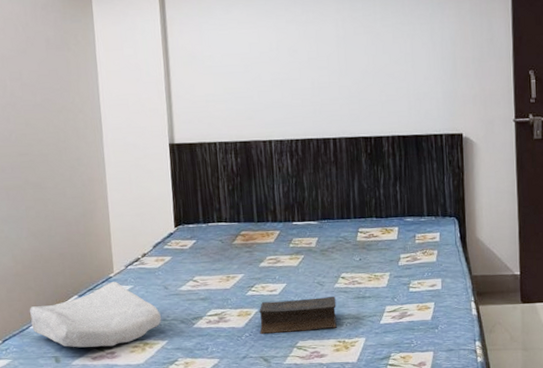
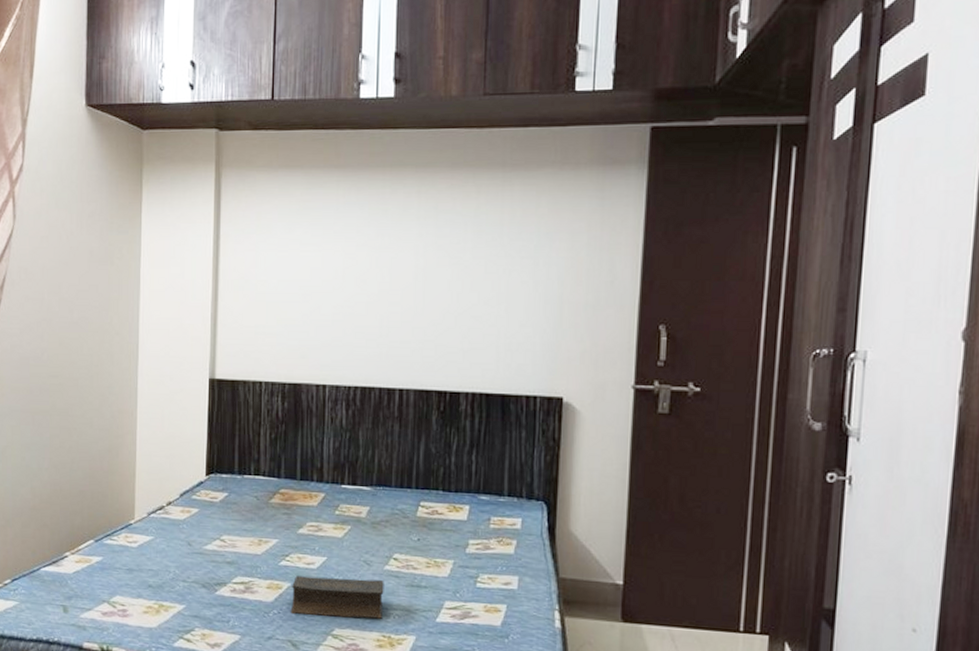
soap bar: present [29,281,162,348] -> none [42,529,182,604]

